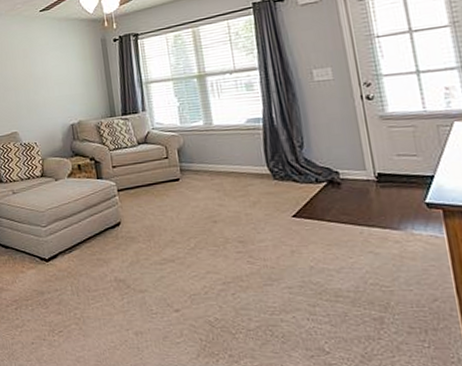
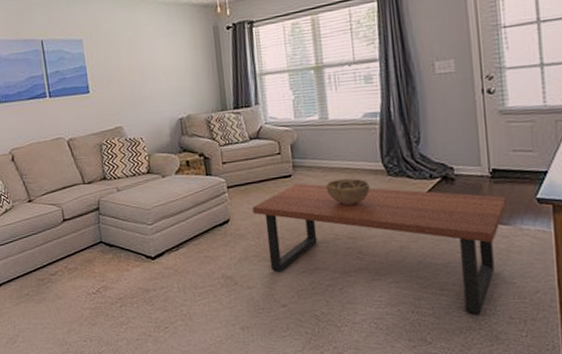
coffee table: none [142,186,396,323] -> present [252,183,507,314]
decorative bowl: none [213,182,257,209] -> present [326,178,370,206]

